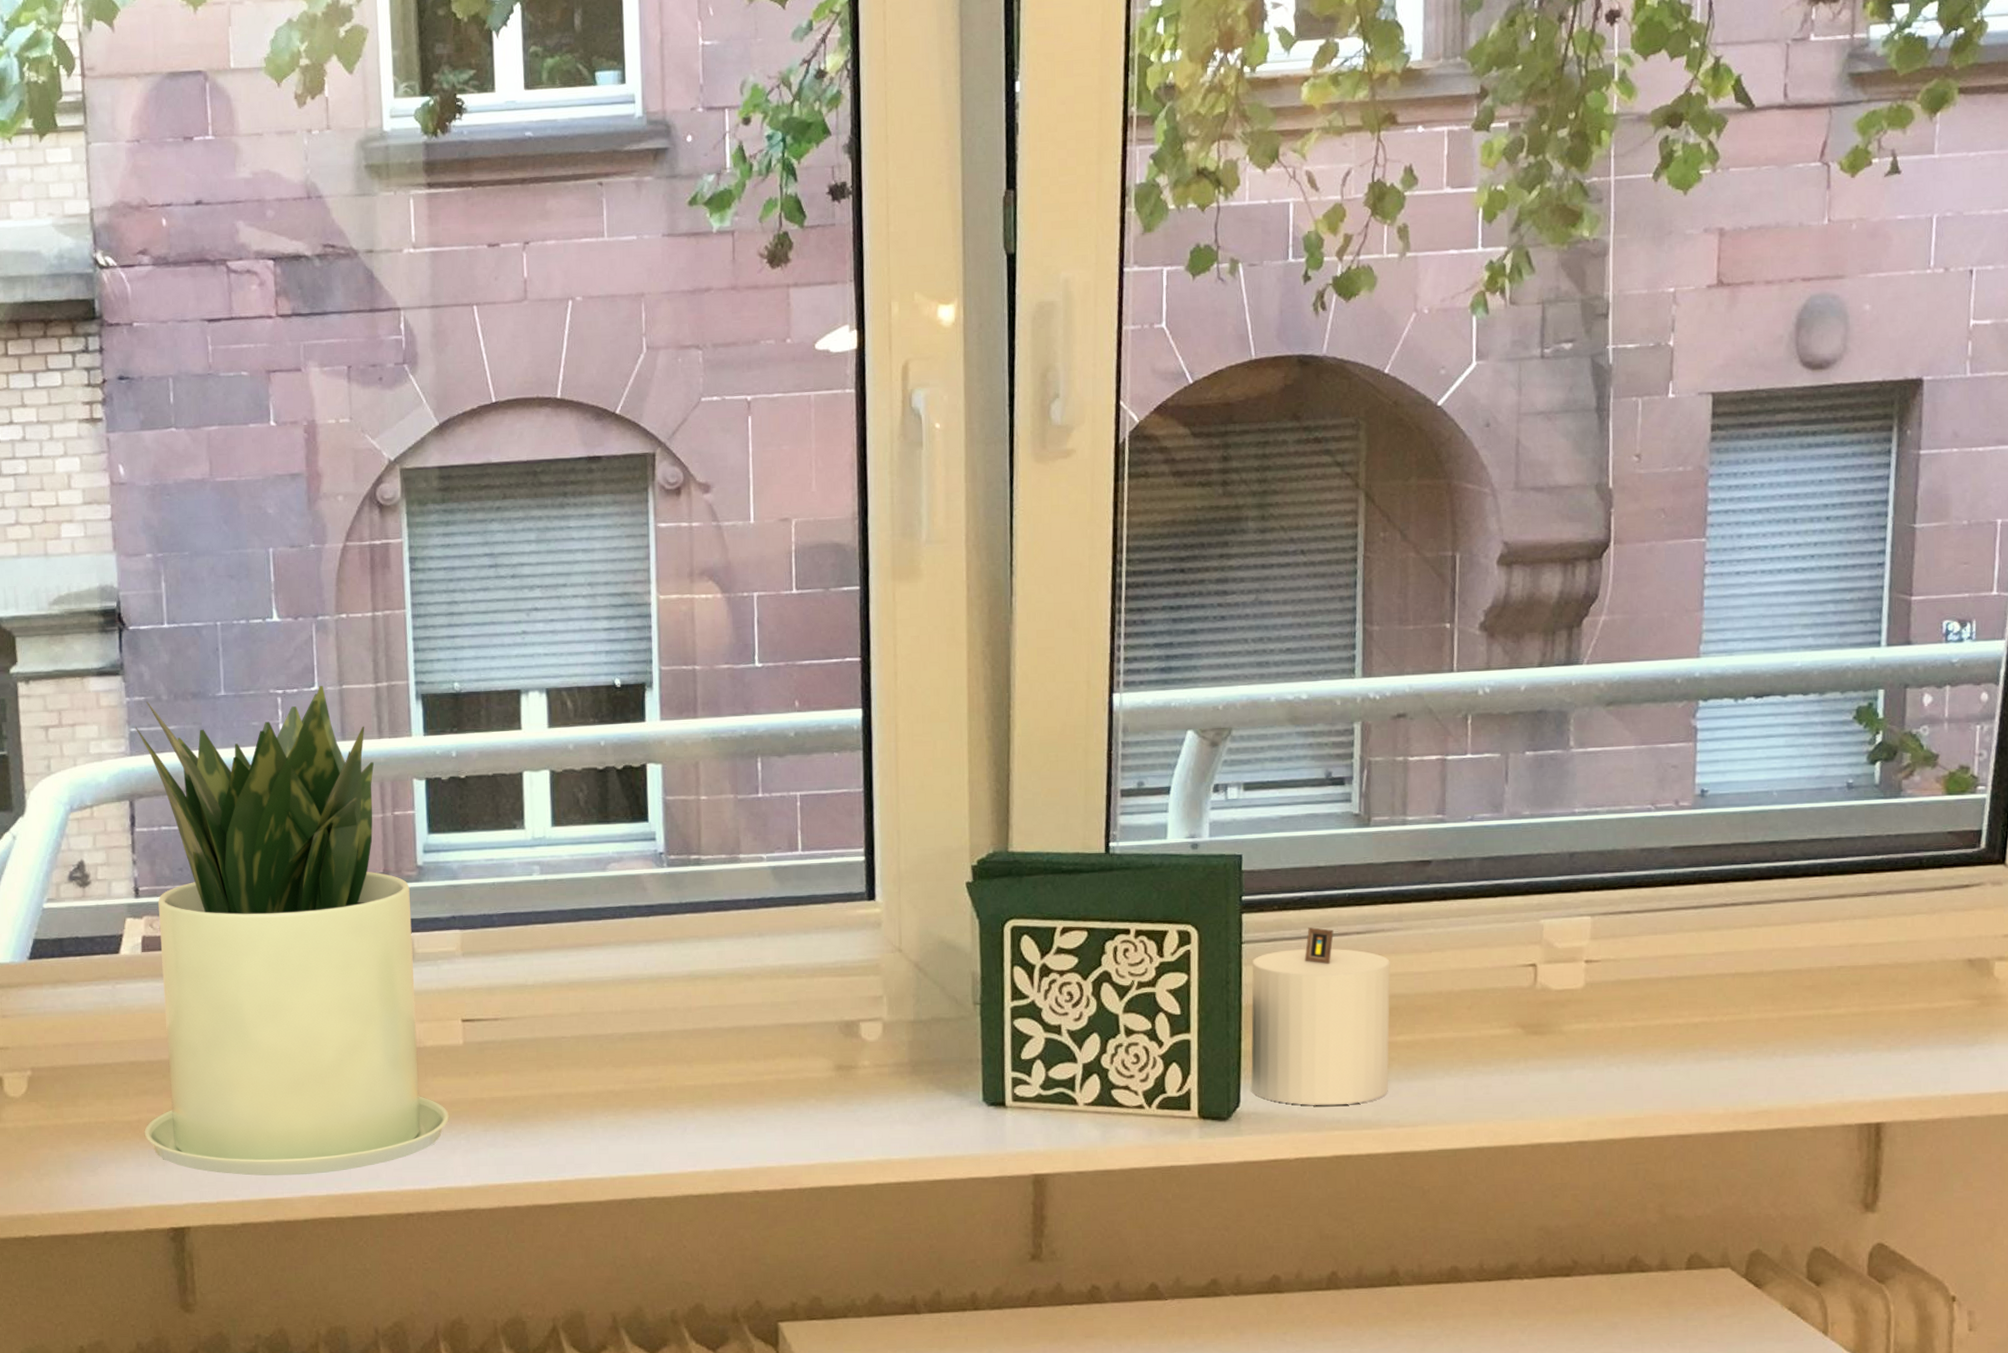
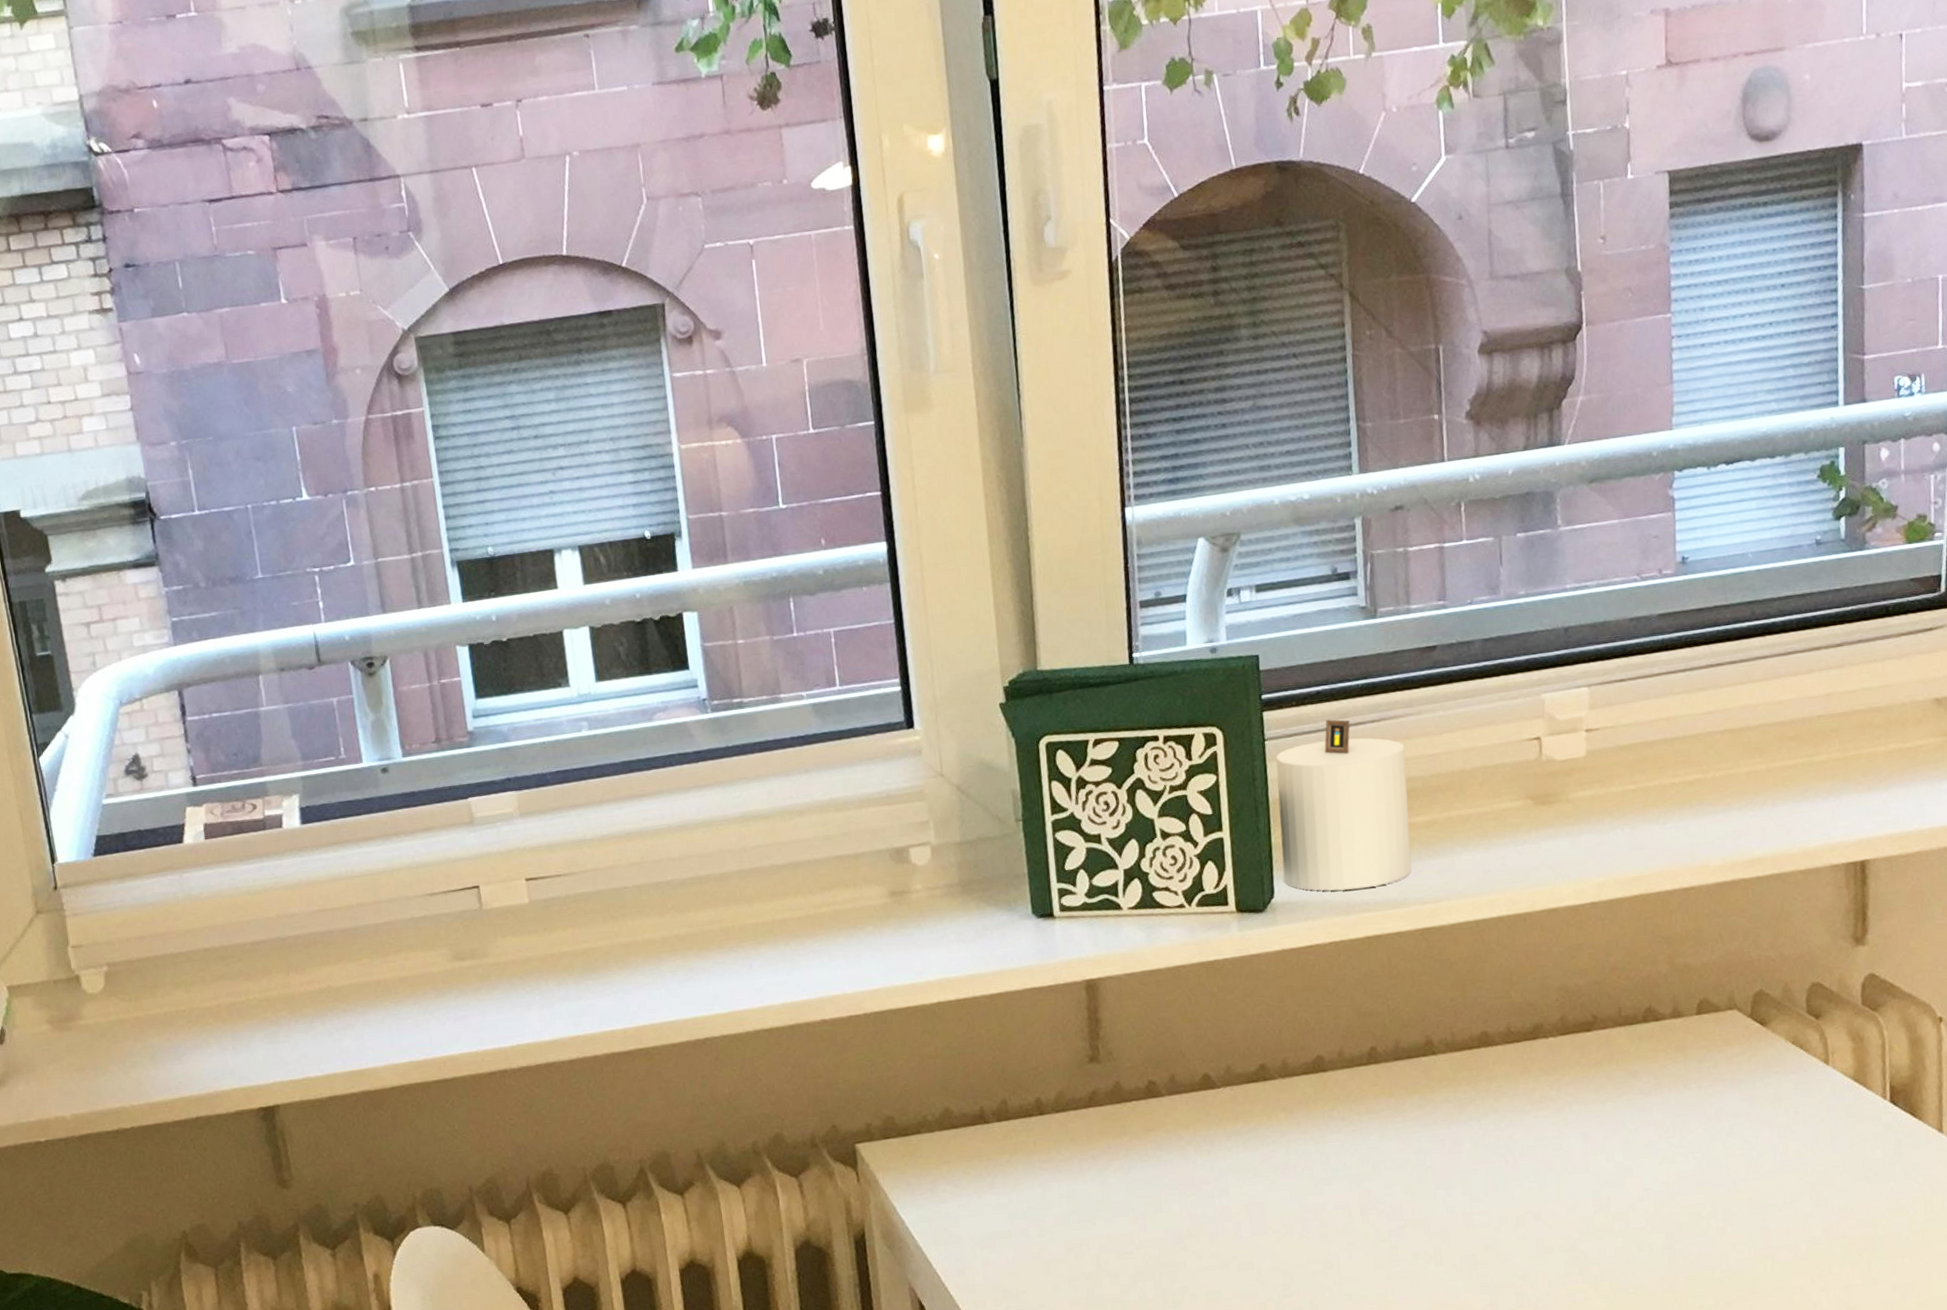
planter: present [135,686,450,1176] -> none [176,561,523,1050]

